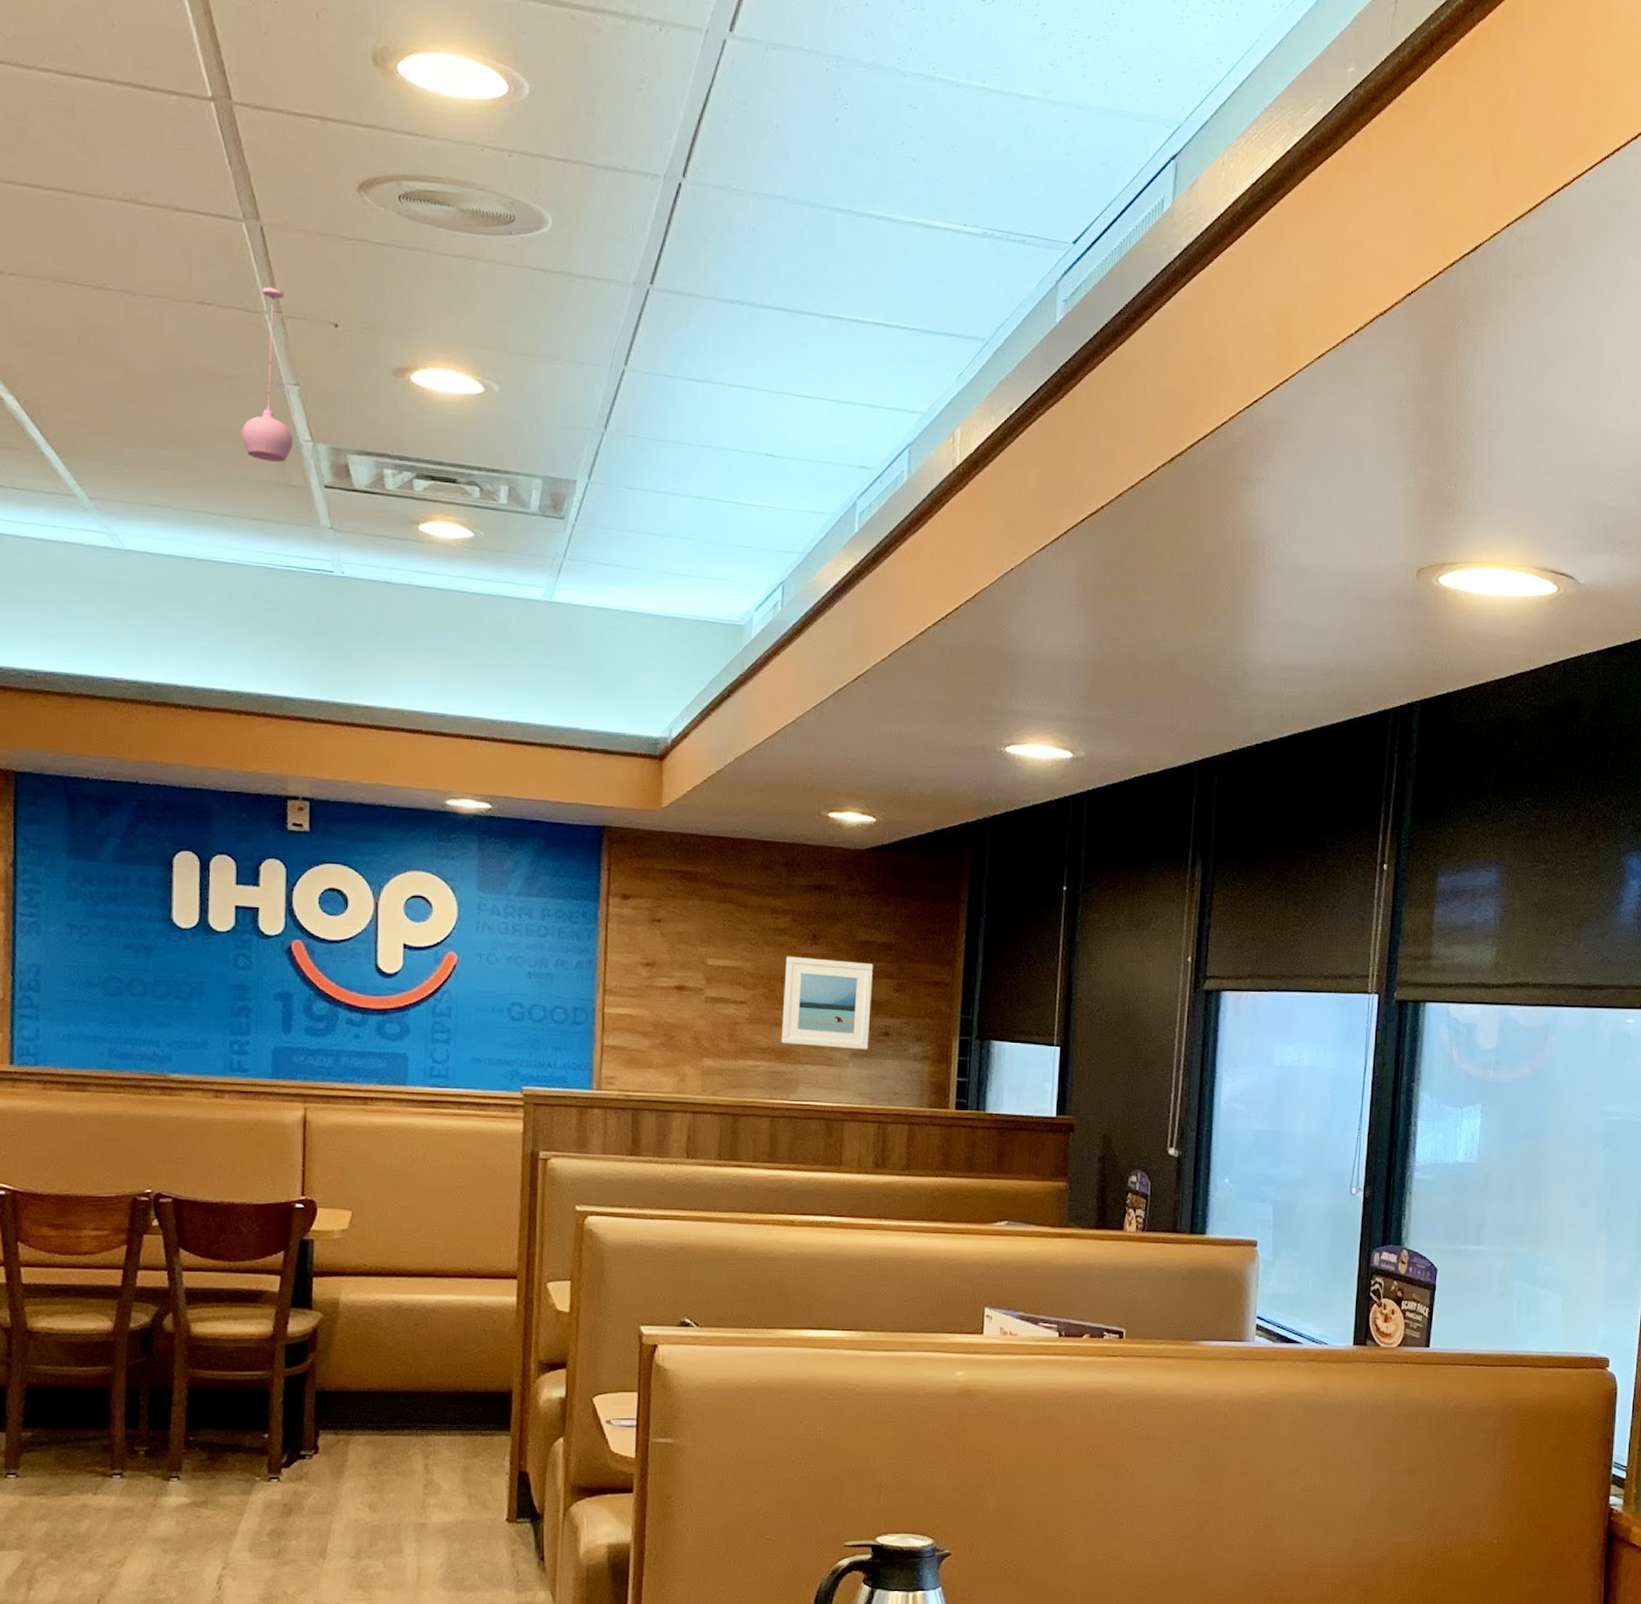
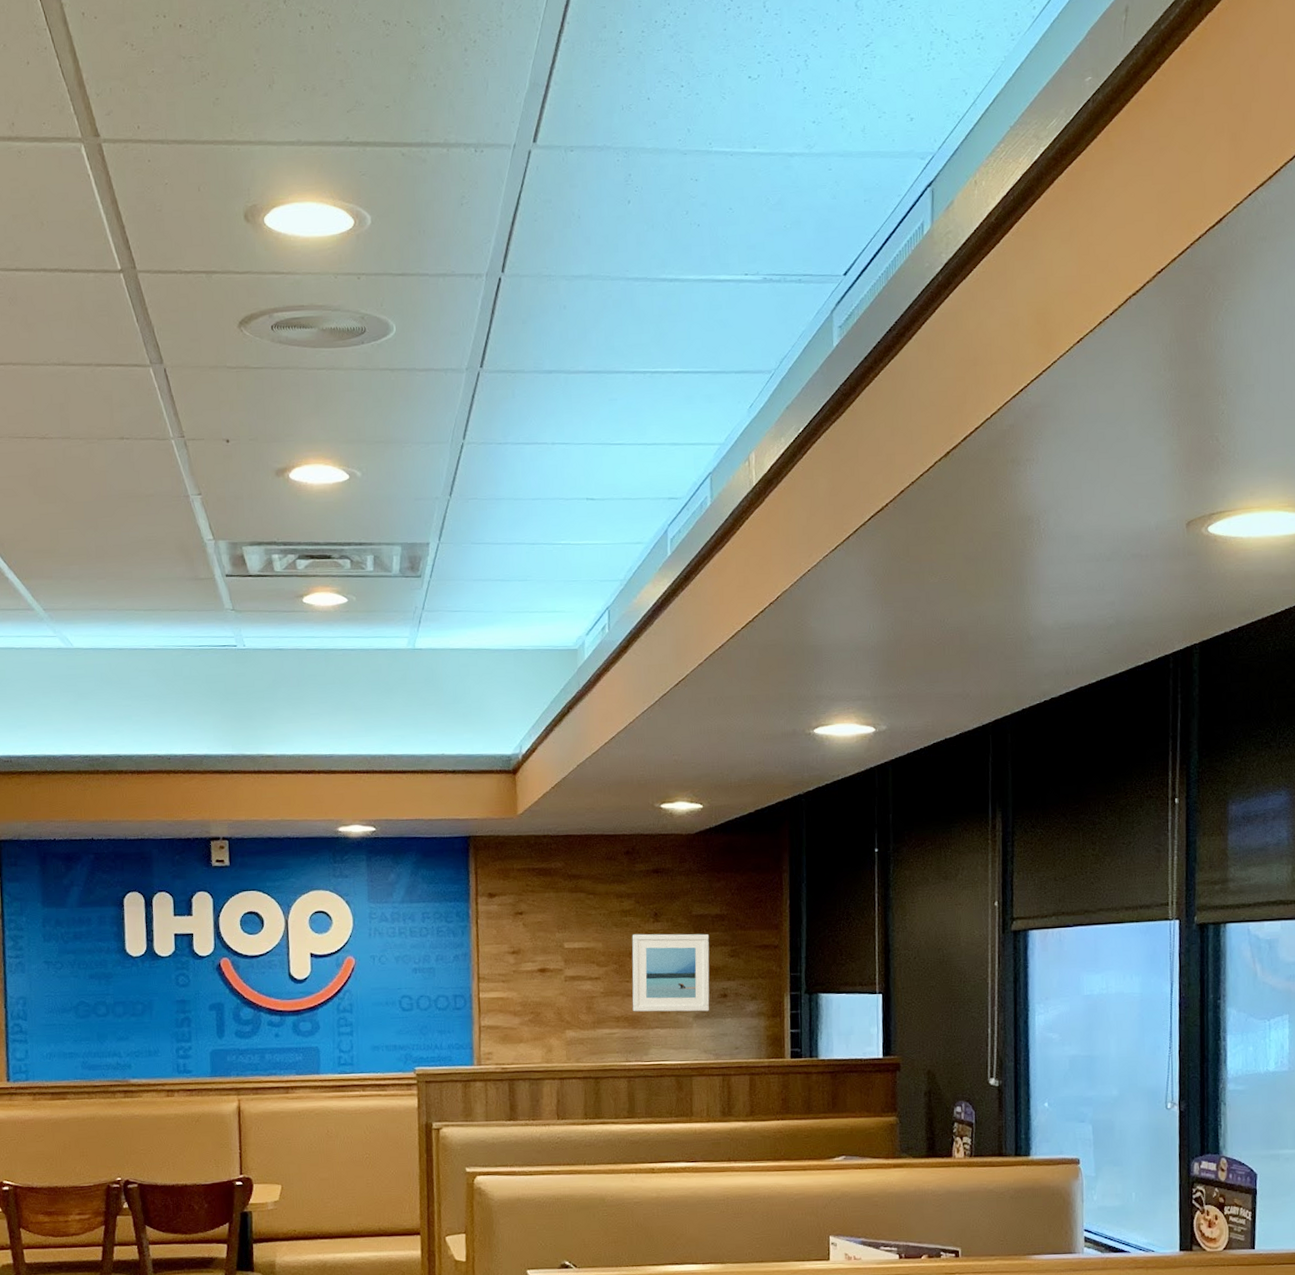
pendant light: present [241,287,293,462] -> none [158,417,199,561]

